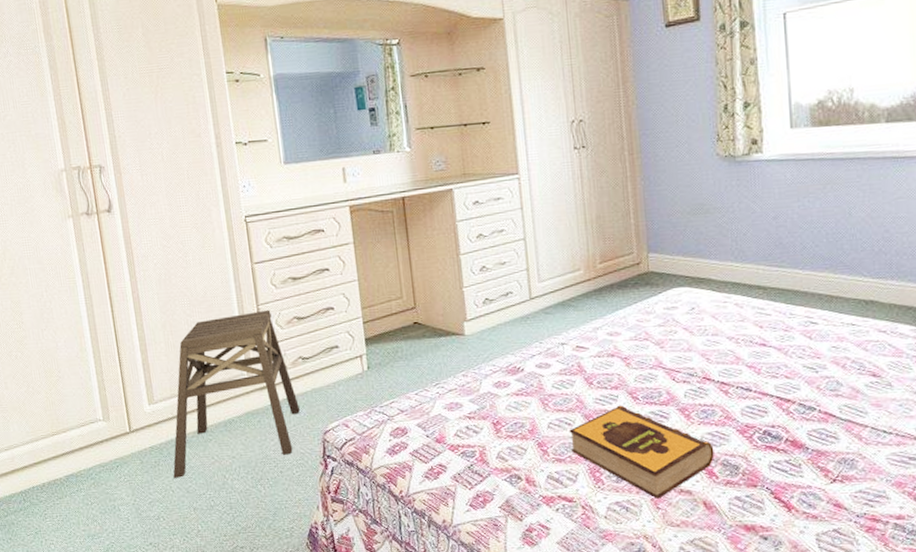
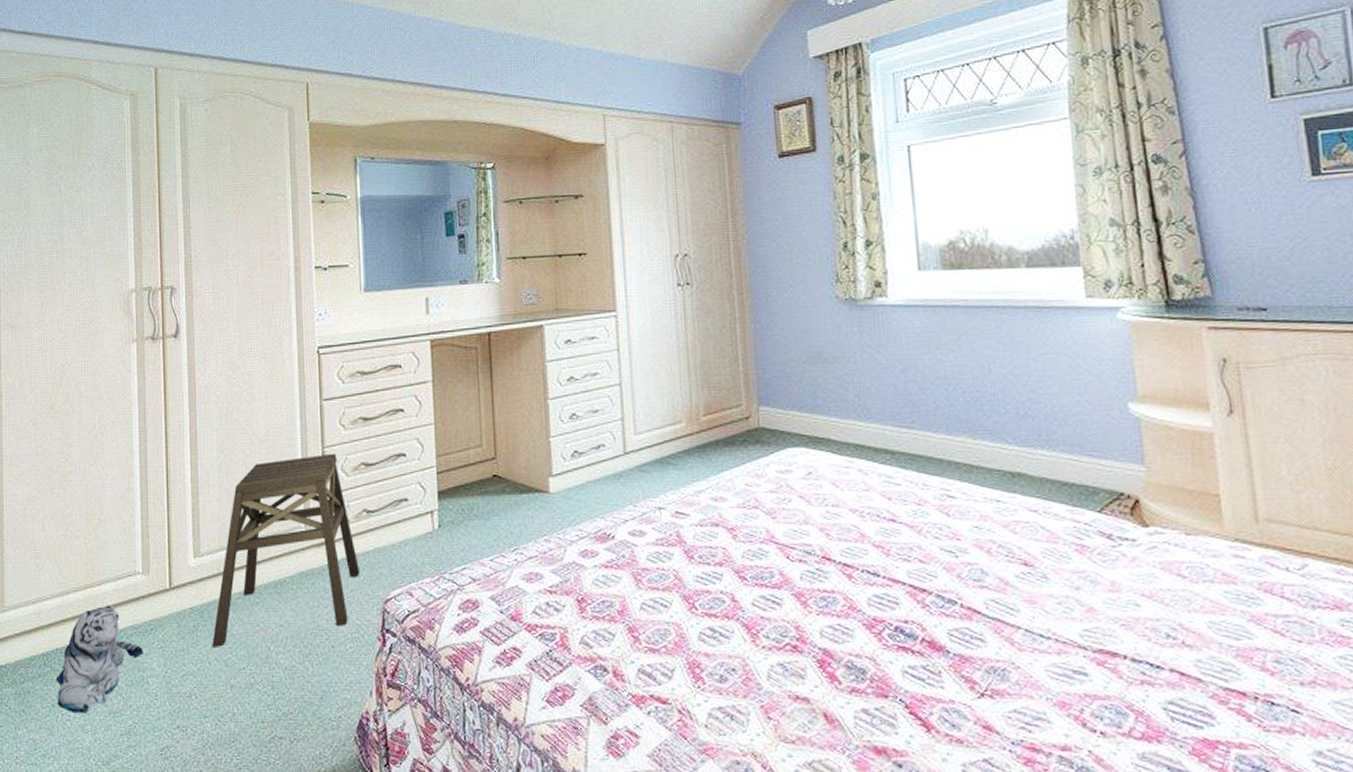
plush toy: none [36,448,112,537] -> present [55,605,143,712]
hardback book: present [569,405,714,499] -> none [665,586,836,706]

